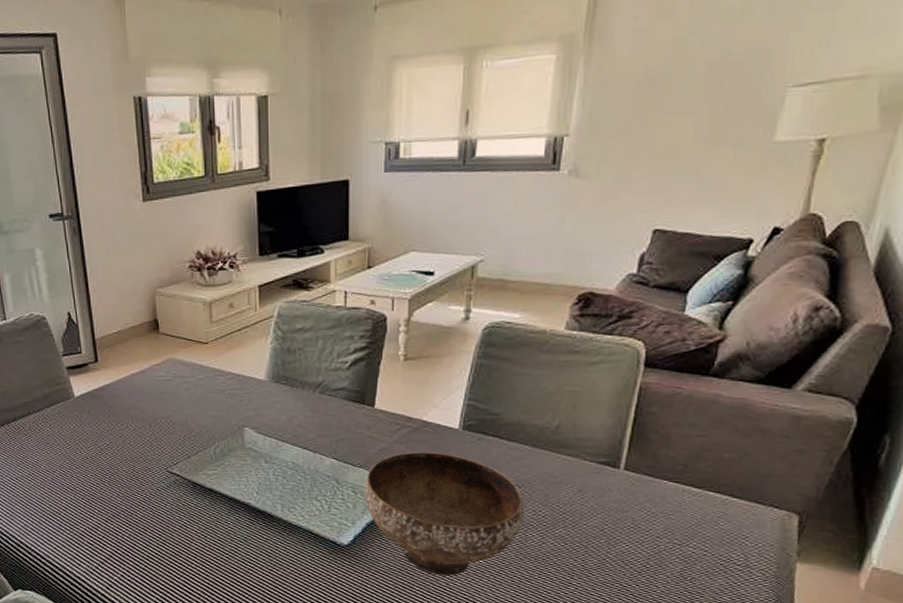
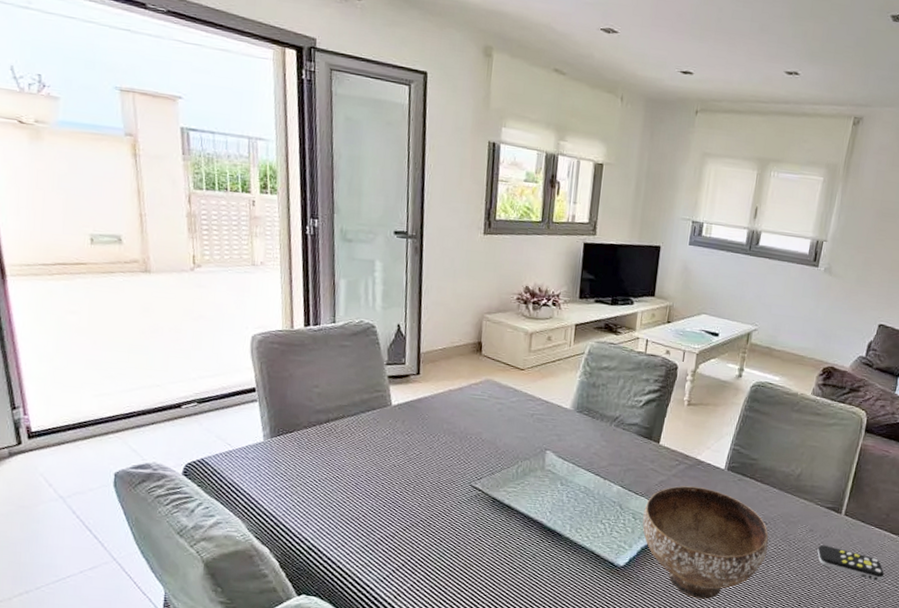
remote control: none [590,507,687,545] -> present [817,545,885,581]

